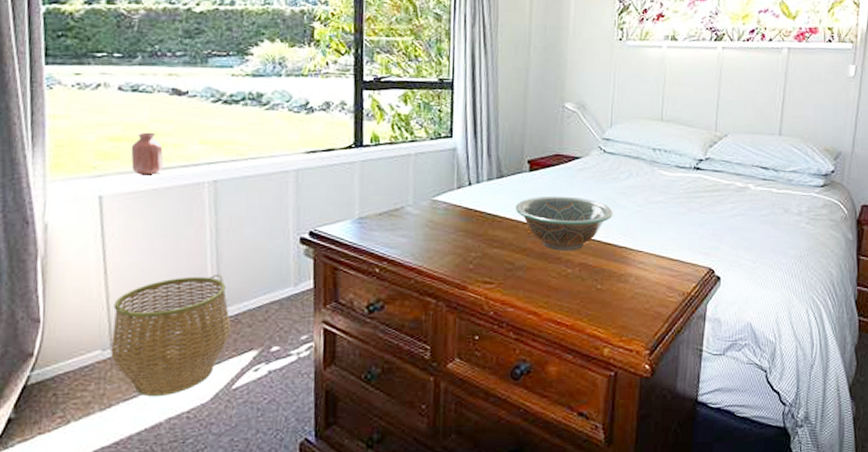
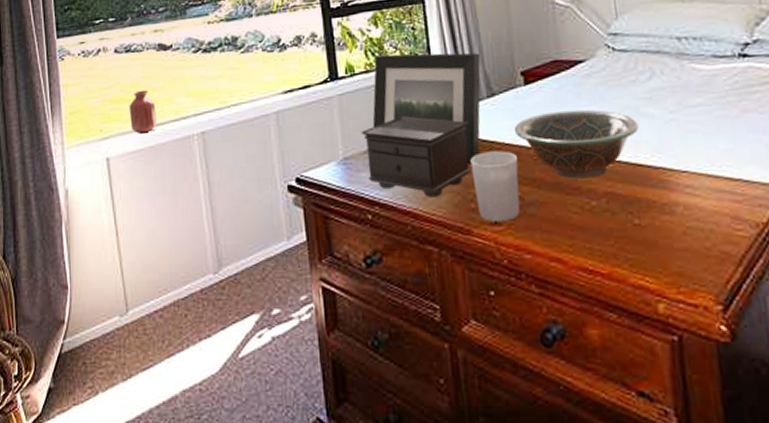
basket: present [109,274,232,397] -> none [126,230,232,367]
jewelry box: none [378,186,477,258] -> present [361,116,471,198]
picture frame: none [390,129,496,233] -> present [372,52,481,165]
candle holder: none [474,223,514,281] -> present [470,150,520,222]

